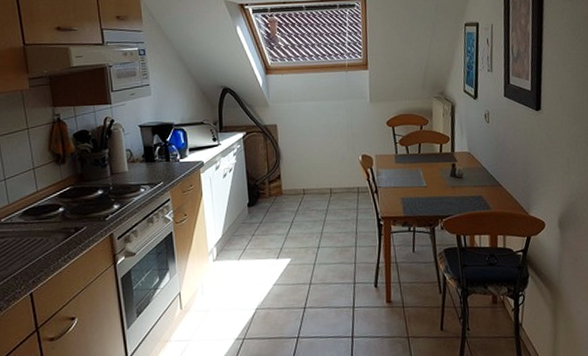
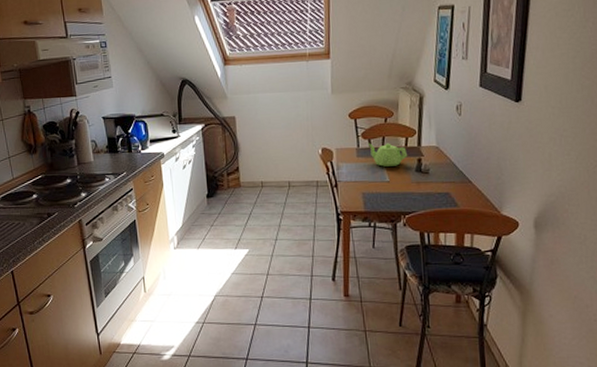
teapot: none [405,149,443,172] -> present [367,143,408,167]

